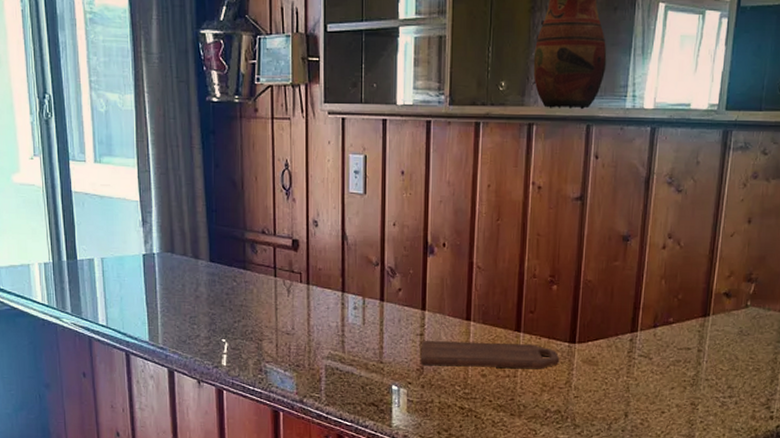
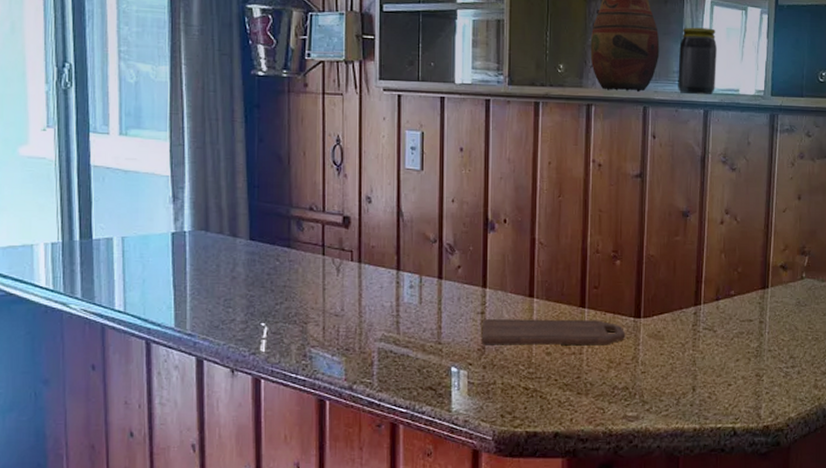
jar: none [624,36,669,111] -> present [678,27,717,95]

